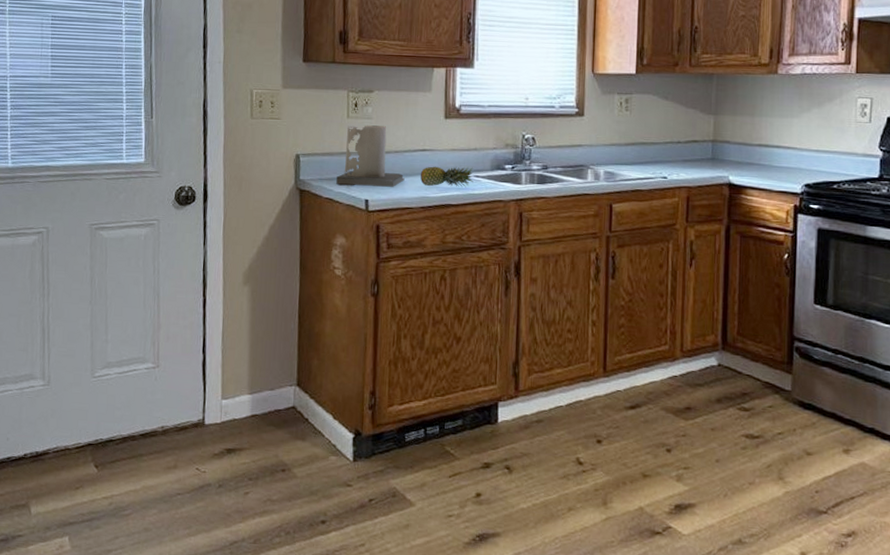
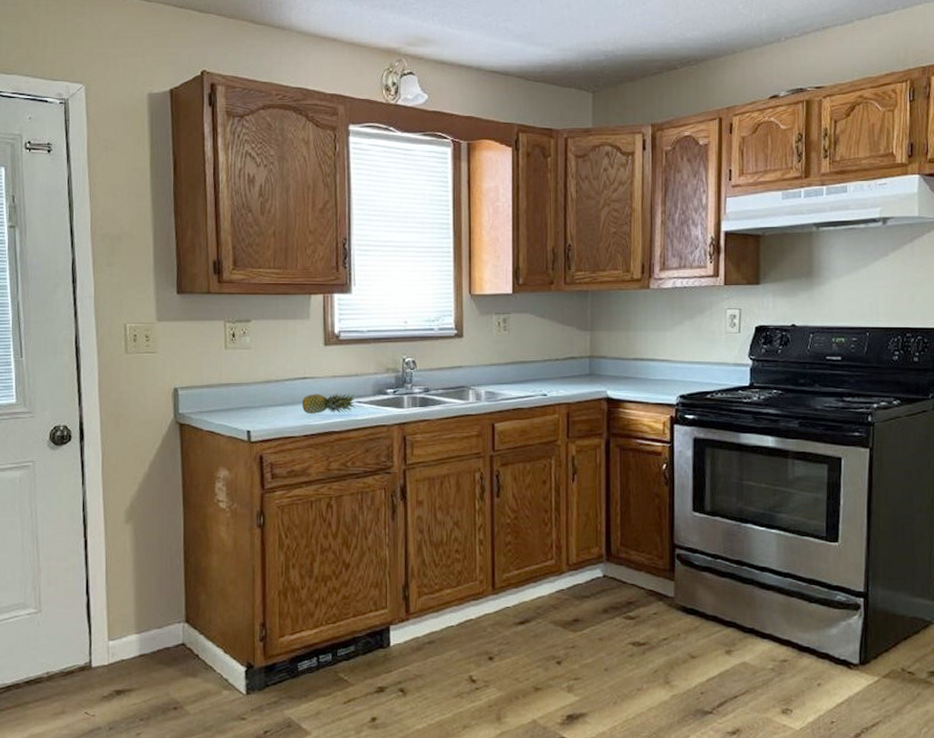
paper towel roll: present [336,125,405,187] -> none [217,355,286,417]

